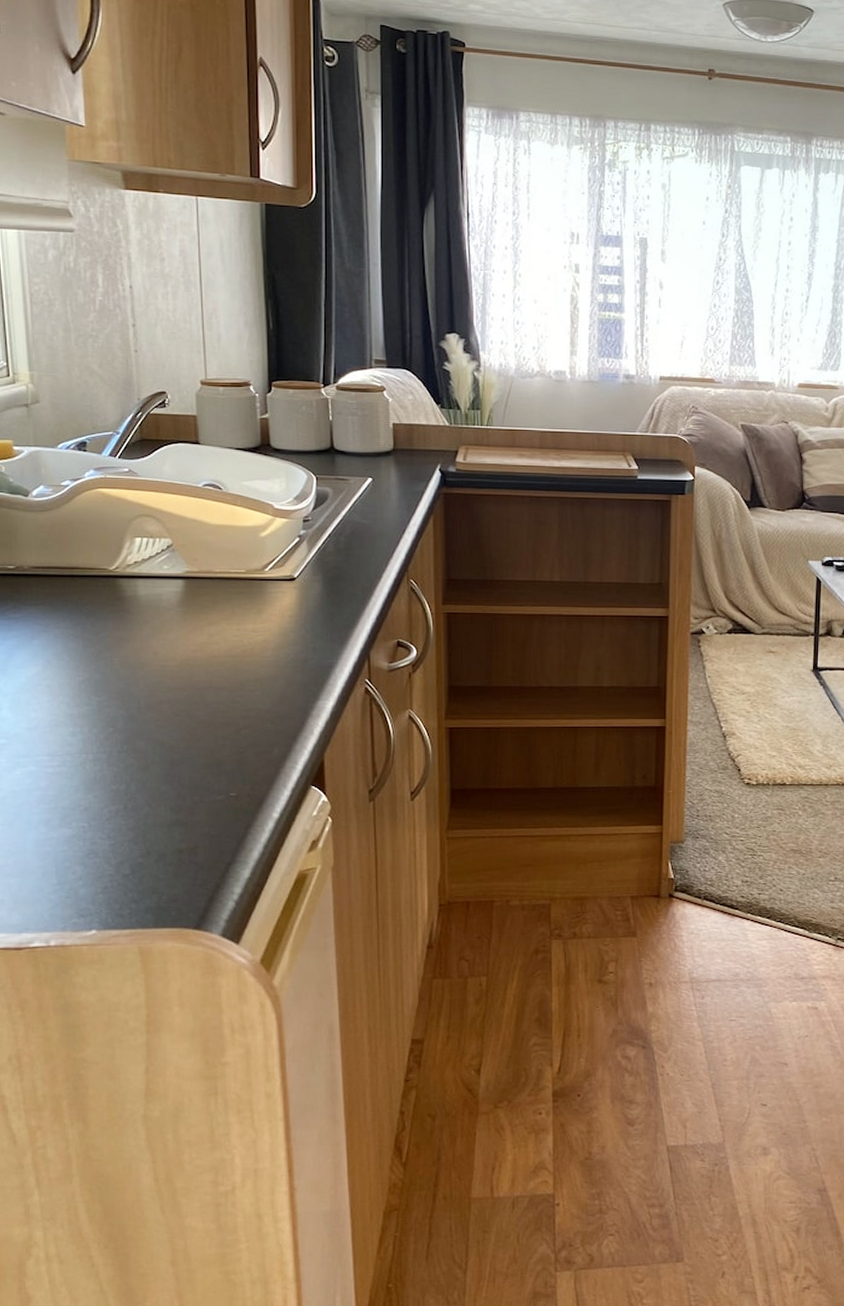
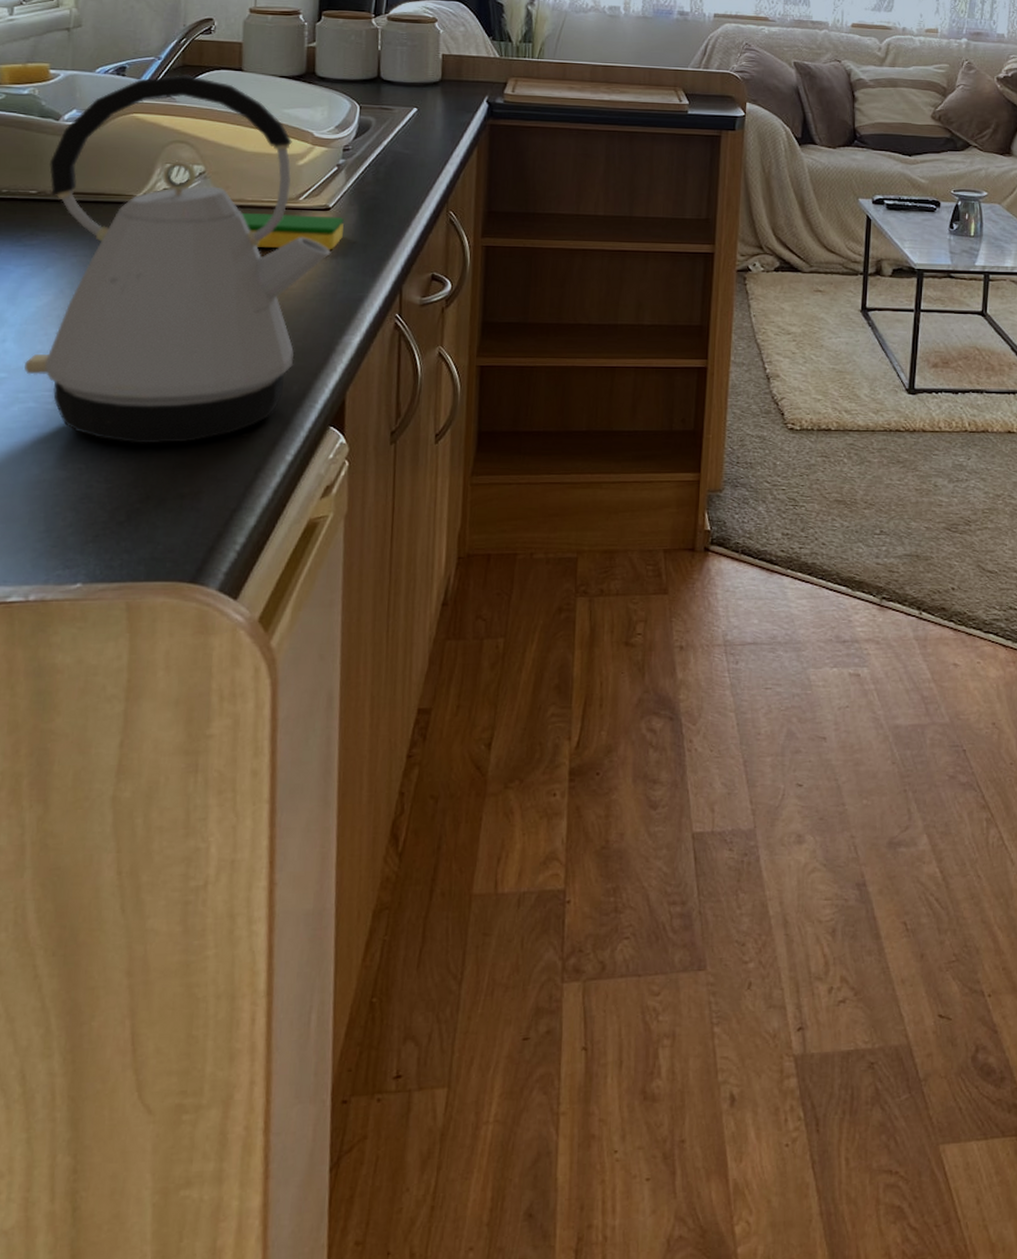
kettle: none [21,449,300,804] -> present [24,75,331,444]
dish sponge: none [210,583,309,619] -> present [241,212,344,250]

